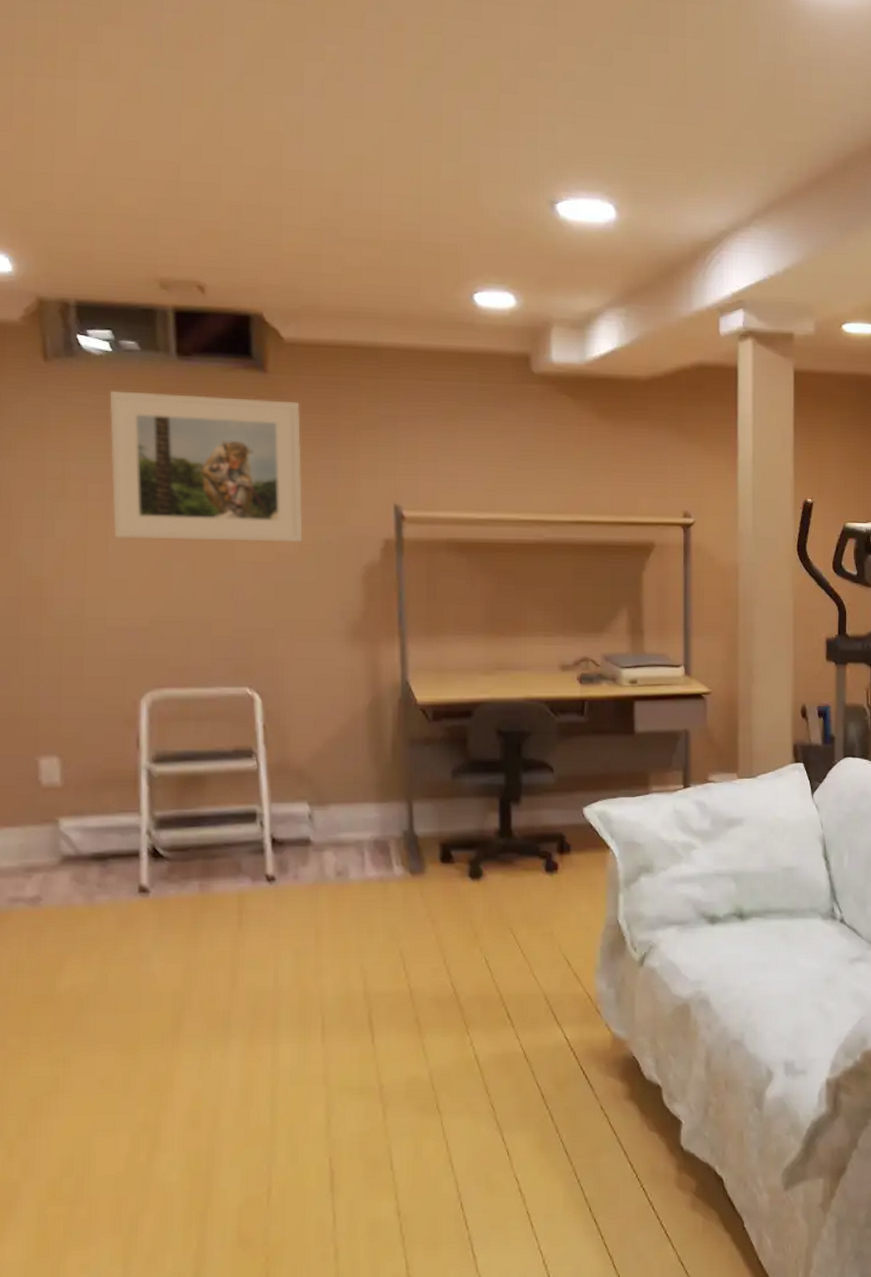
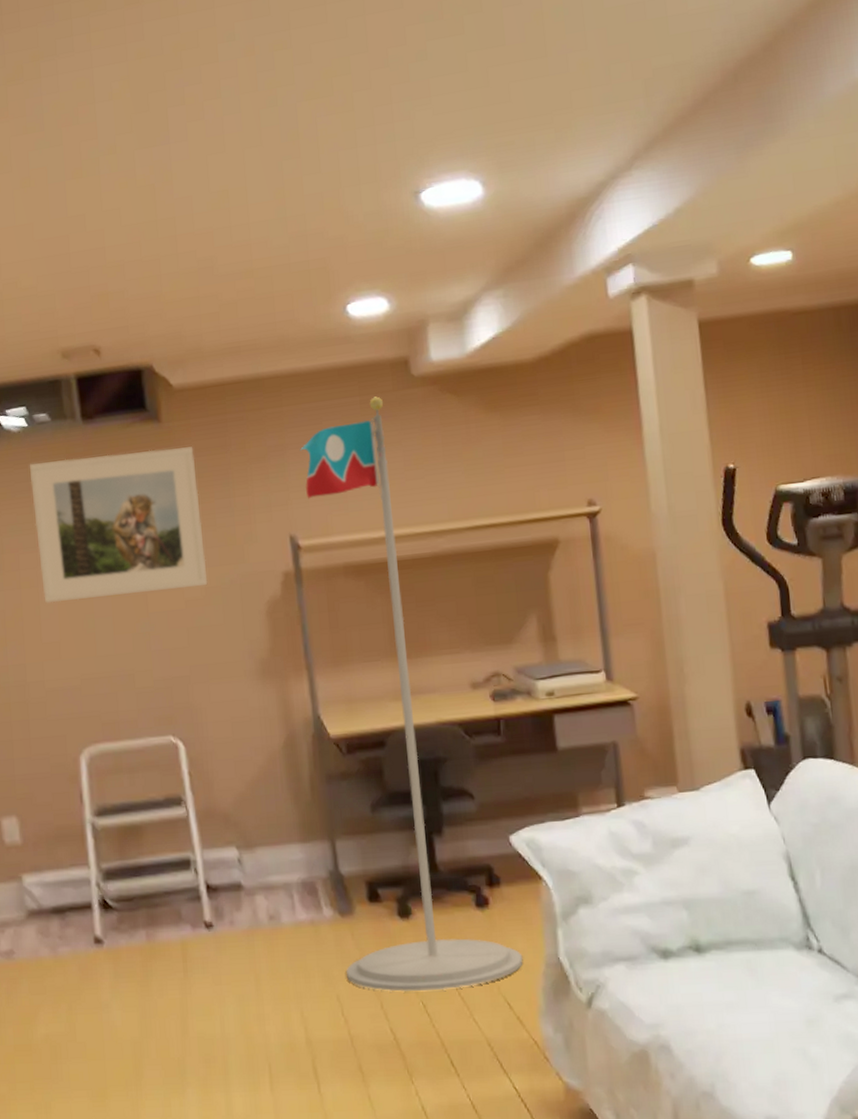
flag: none [412,385,585,948] -> present [299,396,523,992]

